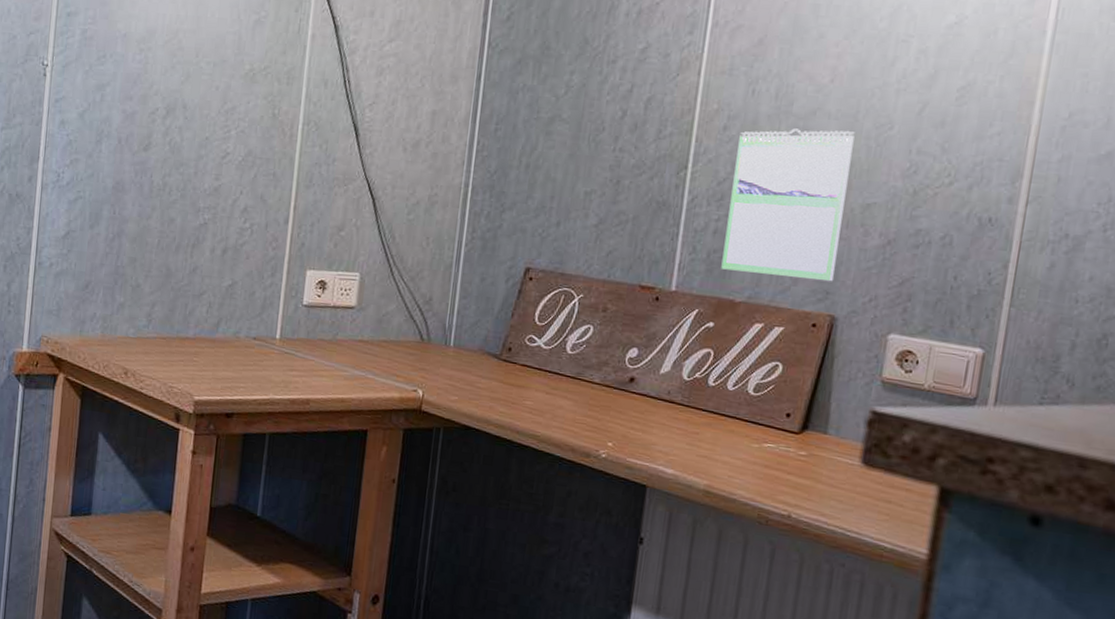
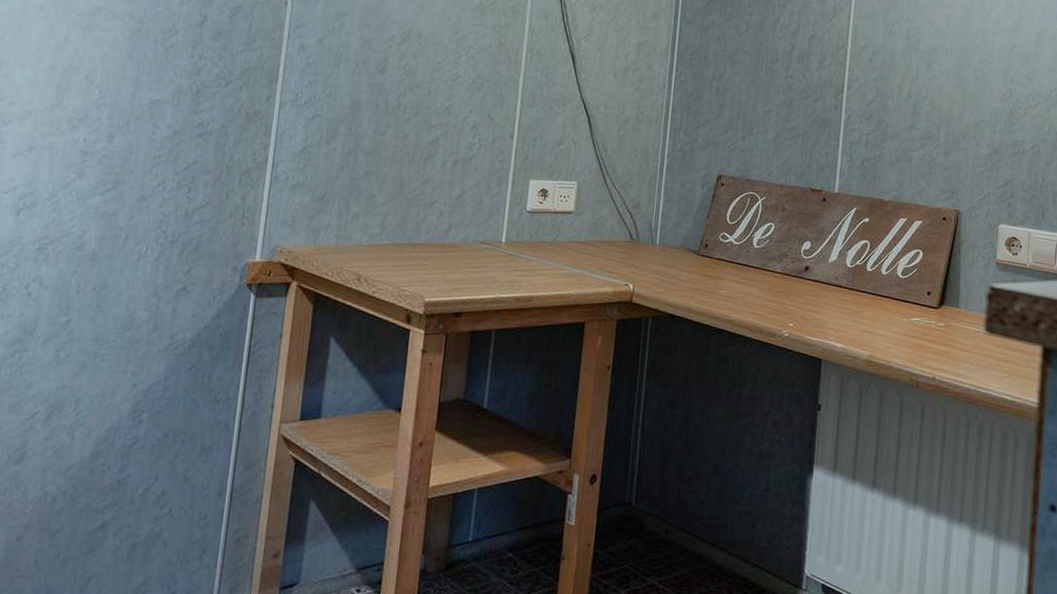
calendar: present [721,128,855,282] -> none [872,62,966,183]

